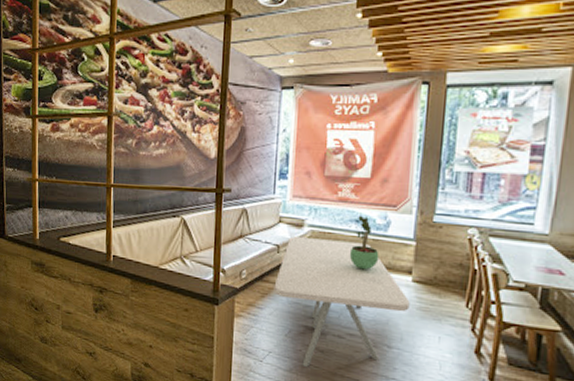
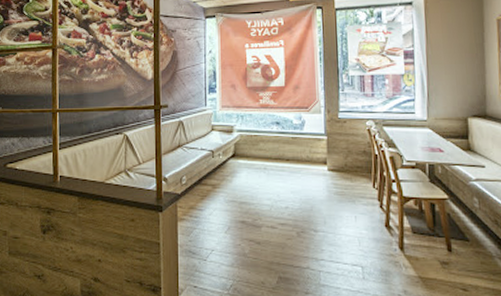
dining table: present [274,237,410,368] -> none [211,141,328,261]
potted plant: present [349,215,379,270] -> none [274,117,299,165]

